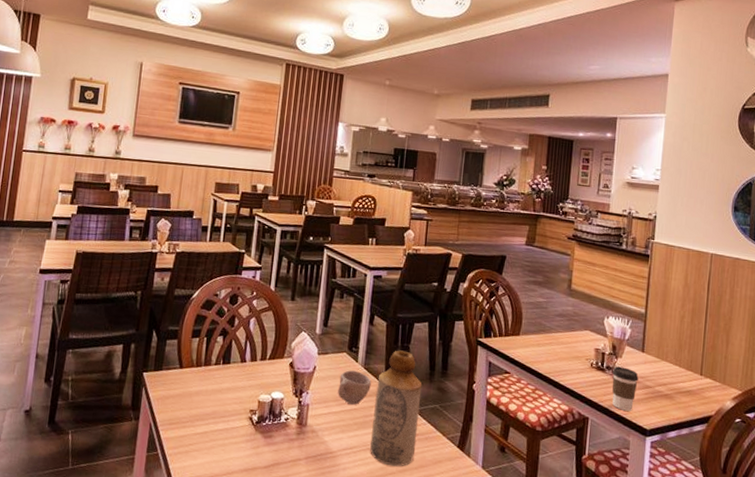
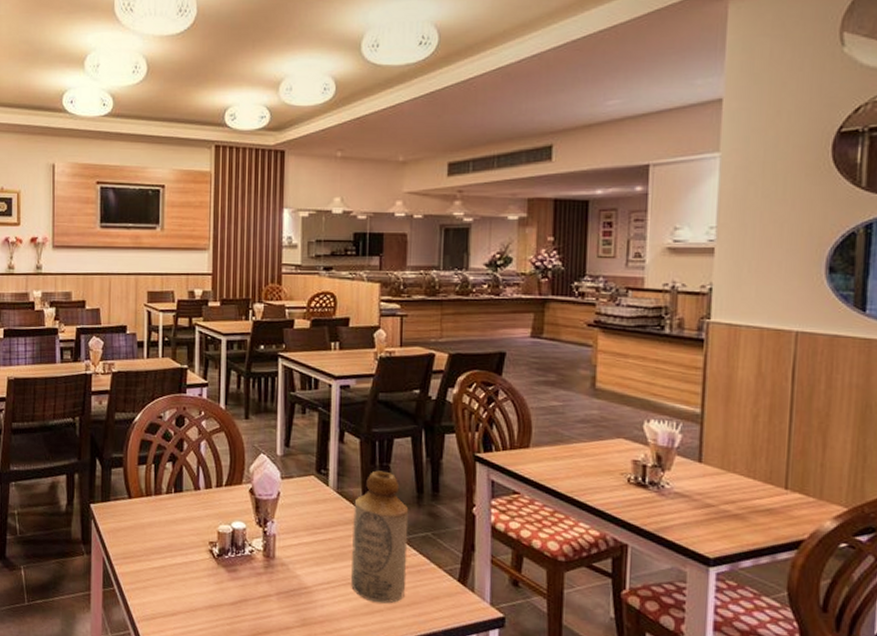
cup: present [337,370,372,405] -> none [308,495,347,534]
coffee cup: present [612,366,639,411] -> none [657,481,695,536]

